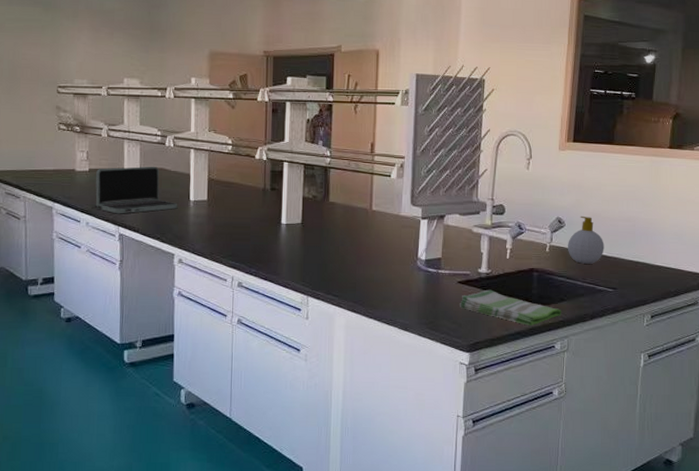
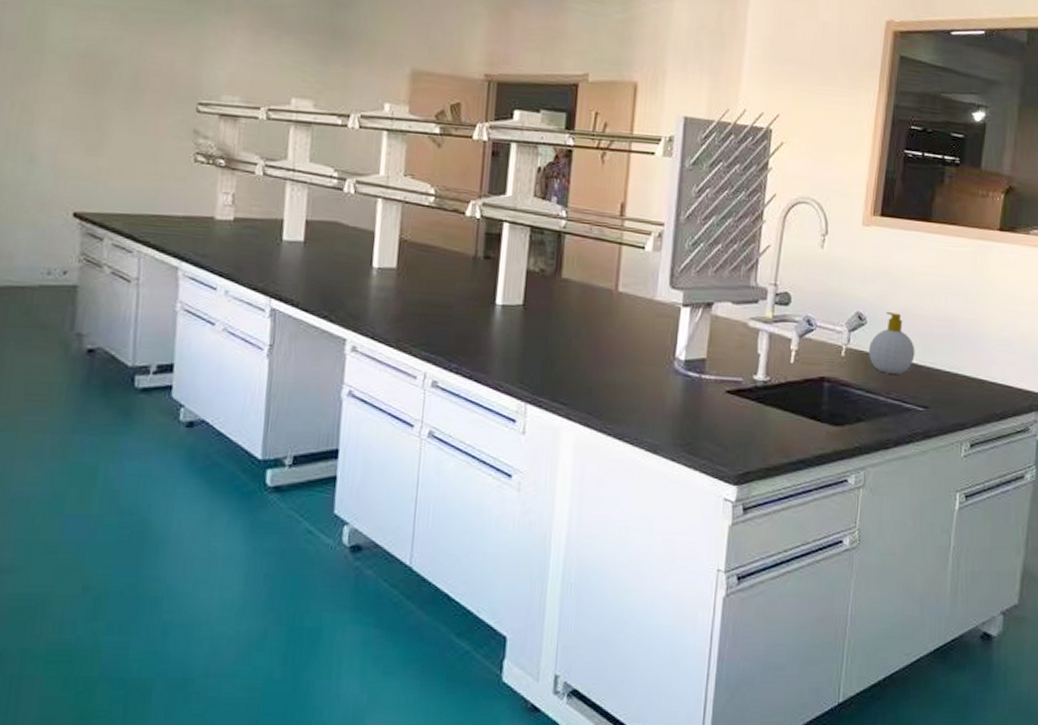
laptop: present [91,166,178,214] -> none [234,217,356,282]
dish towel: present [460,289,561,326] -> none [727,402,857,452]

